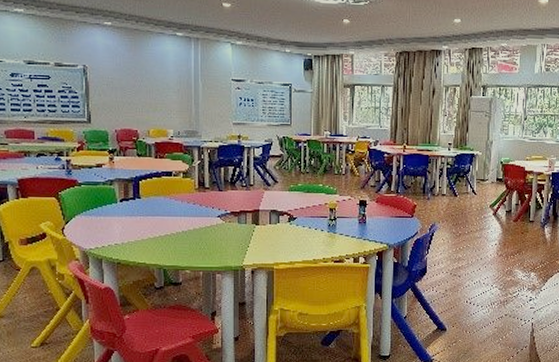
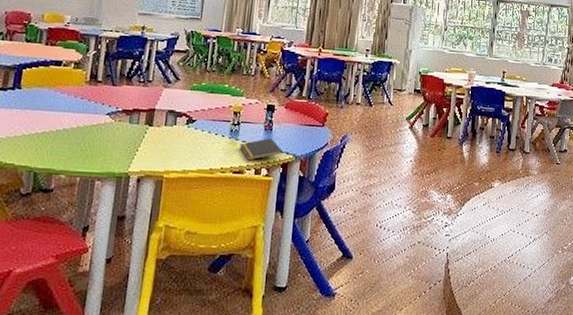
notepad: none [338,230,377,251] -> present [239,138,283,161]

